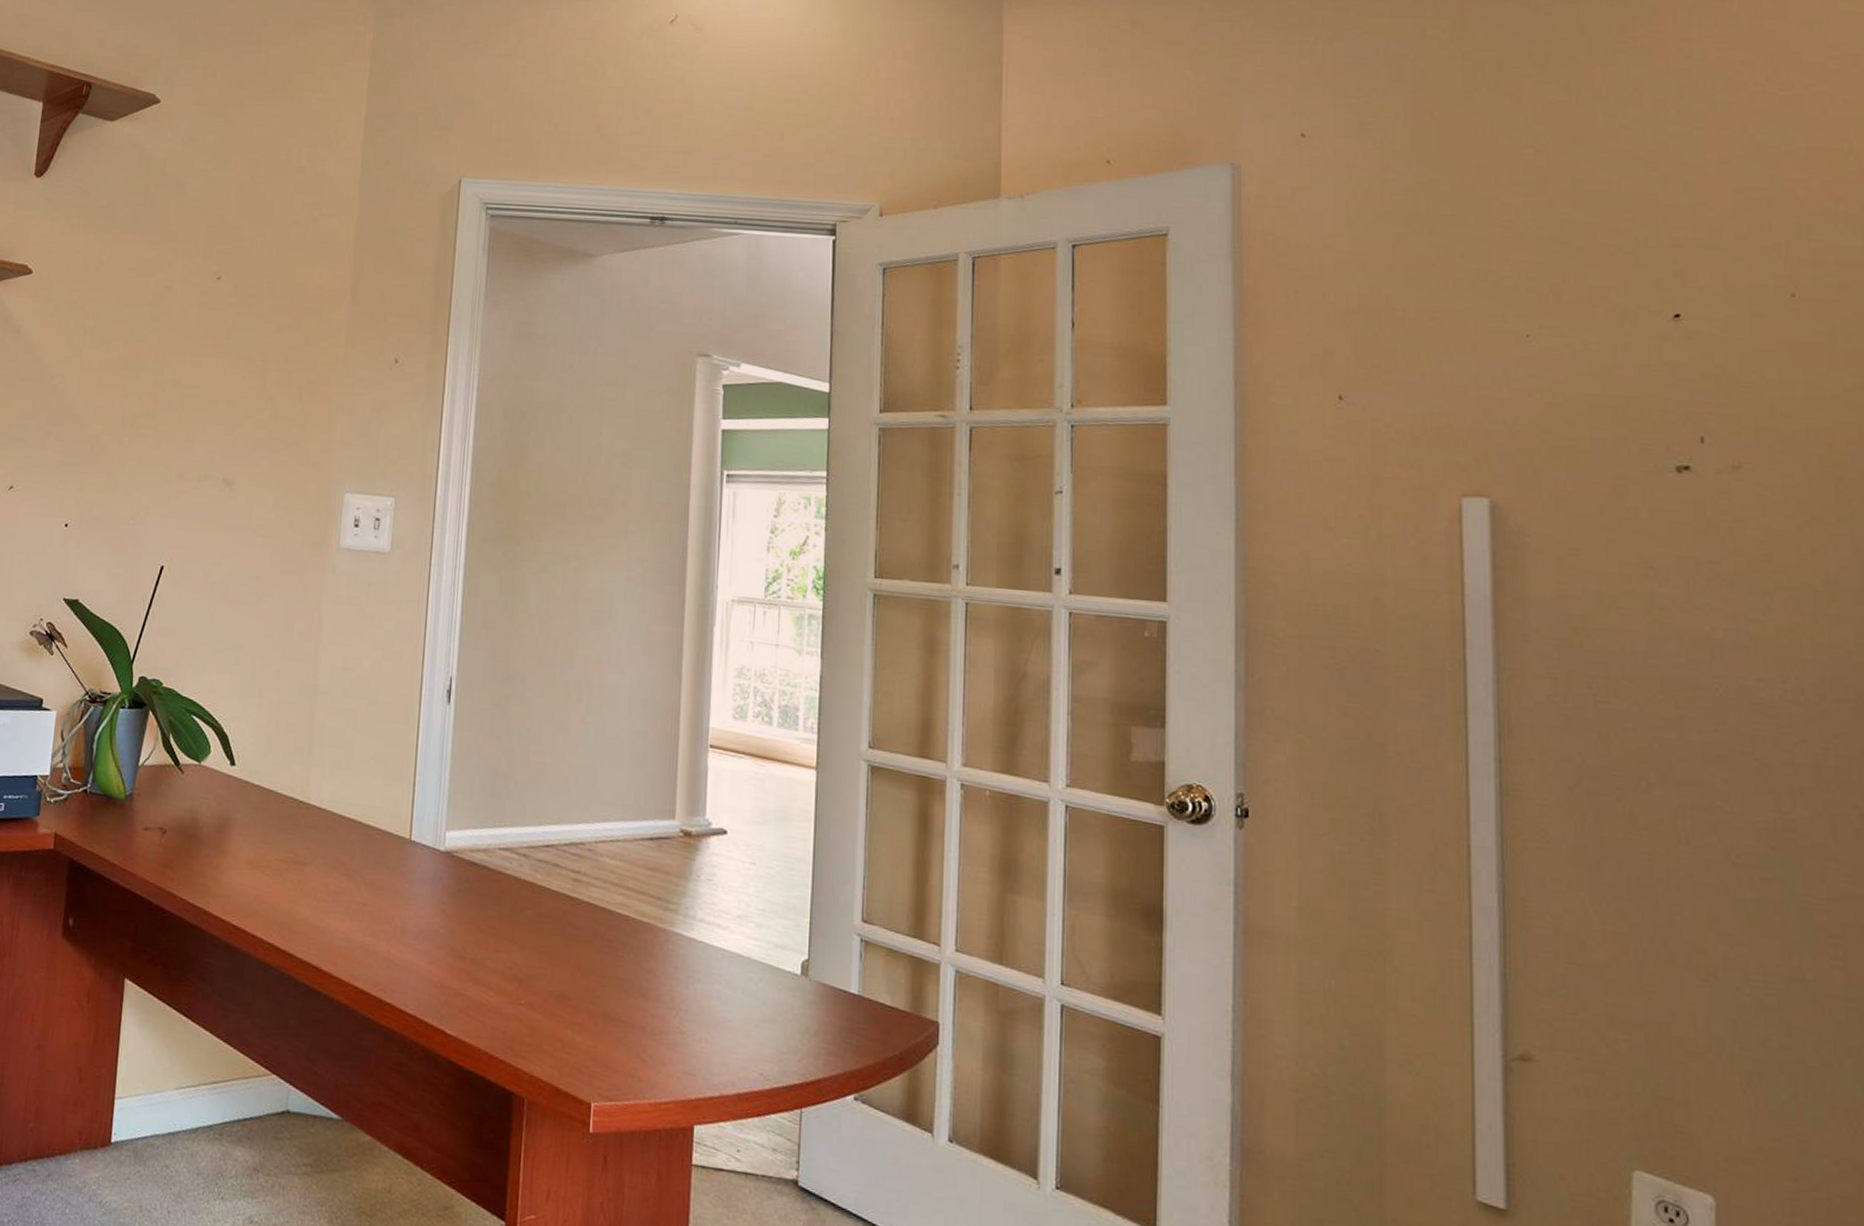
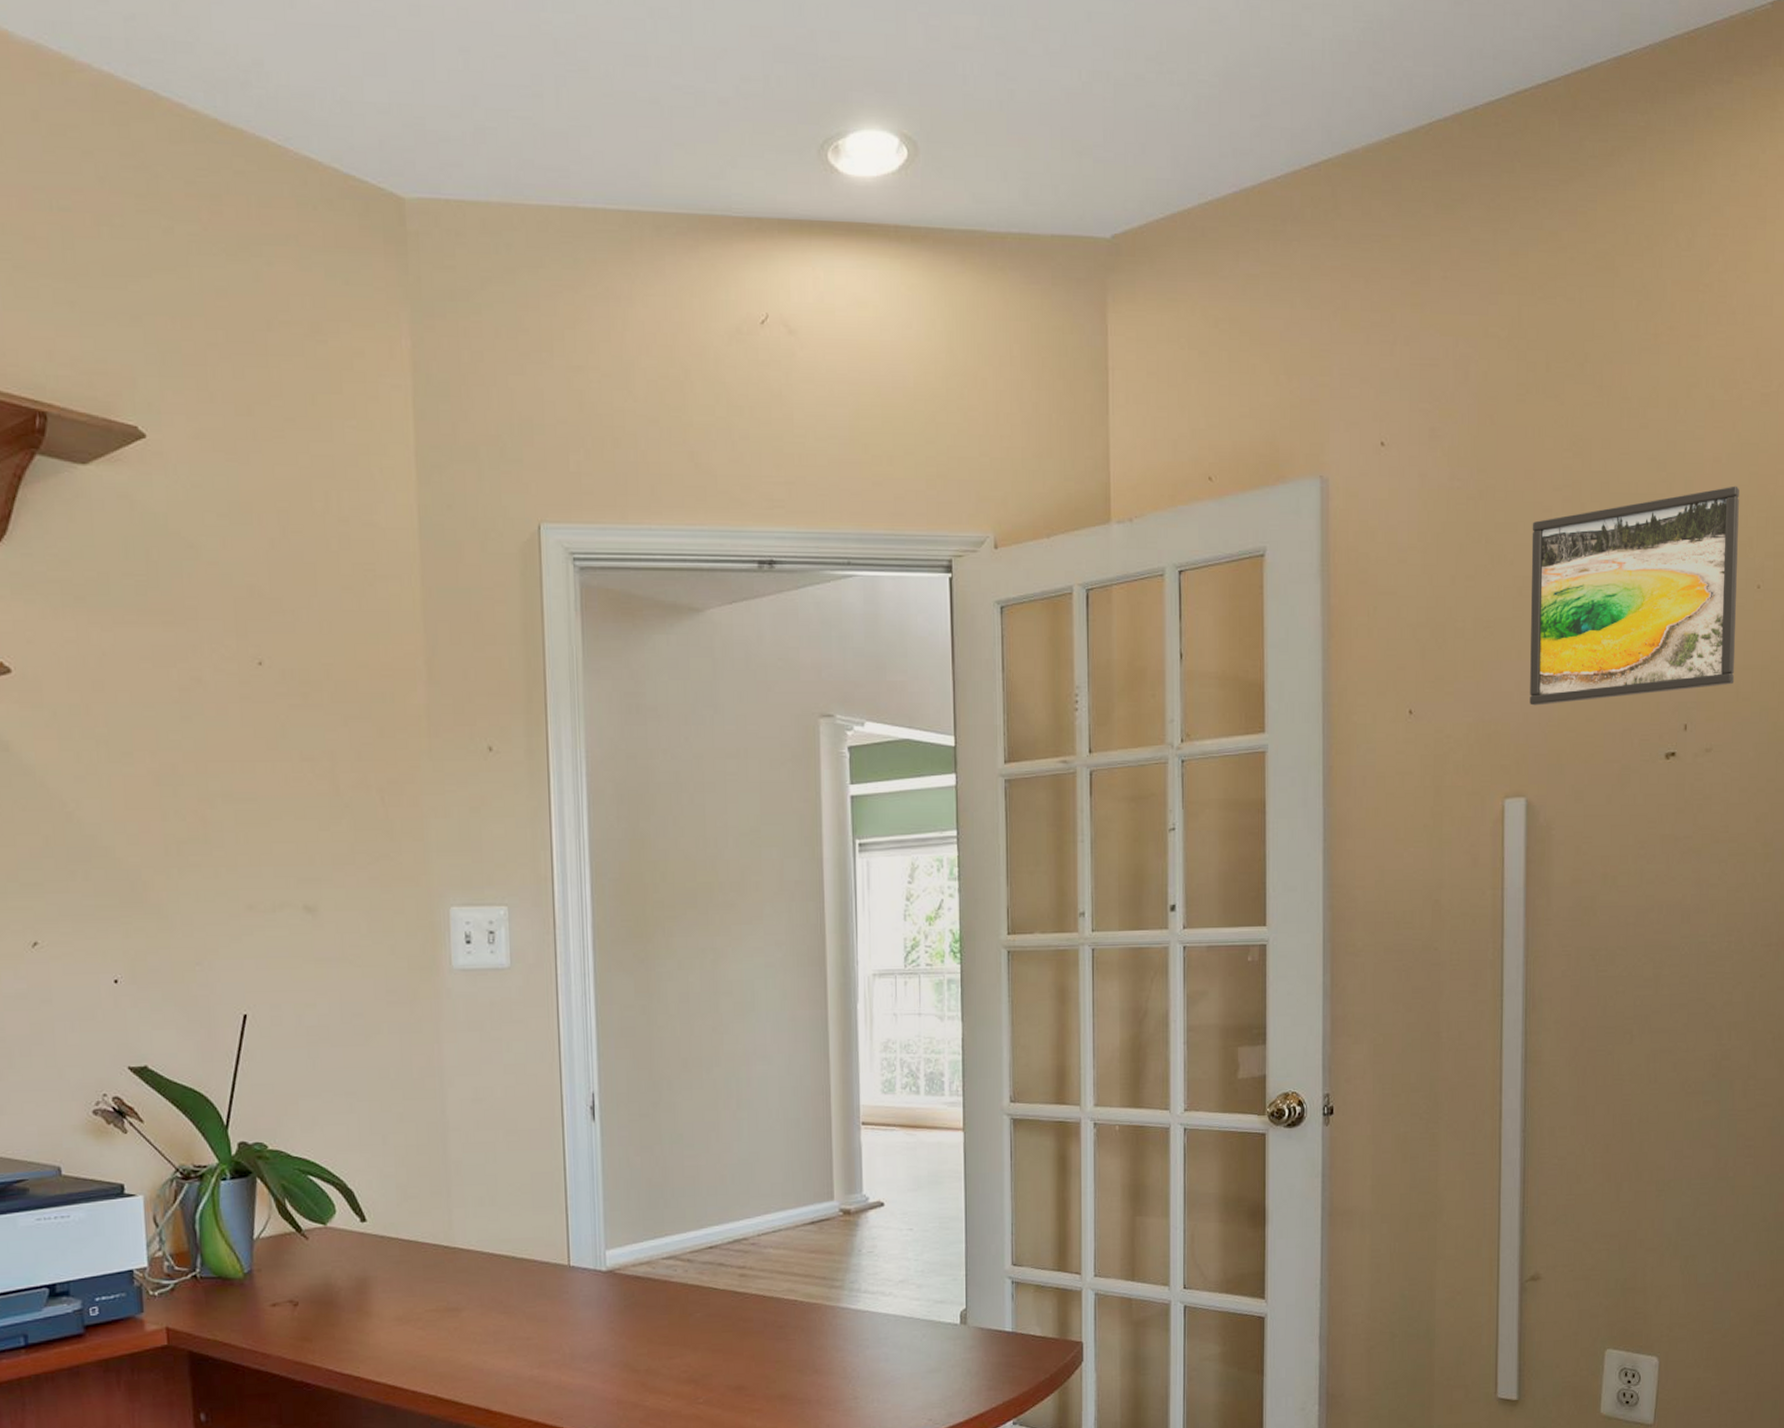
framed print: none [1486,188,1767,403] -> present [1530,486,1739,706]

